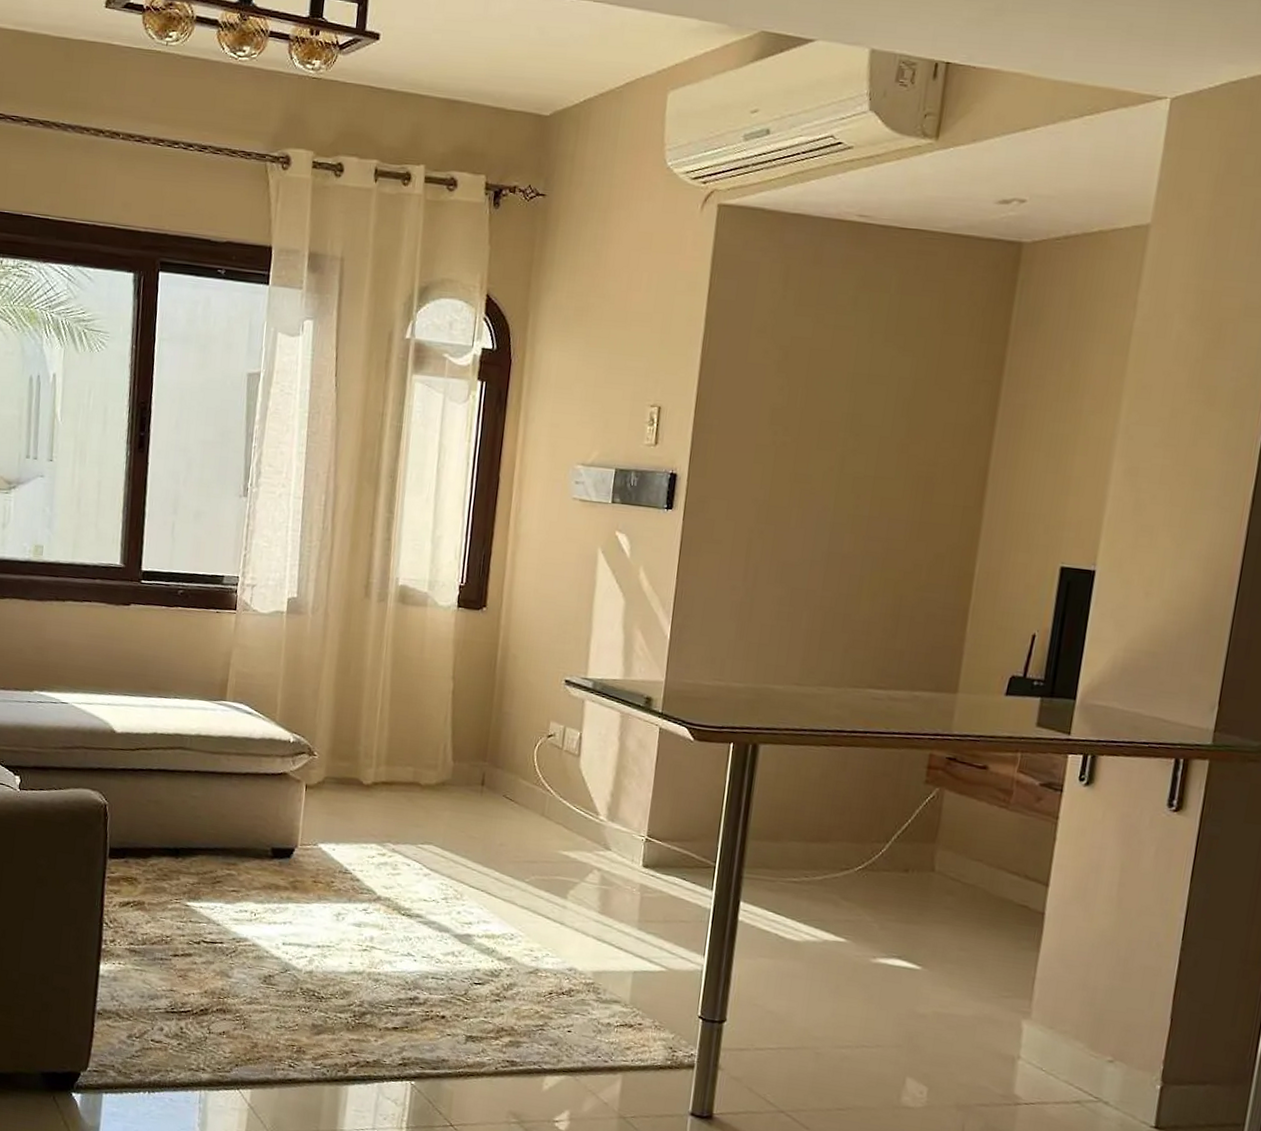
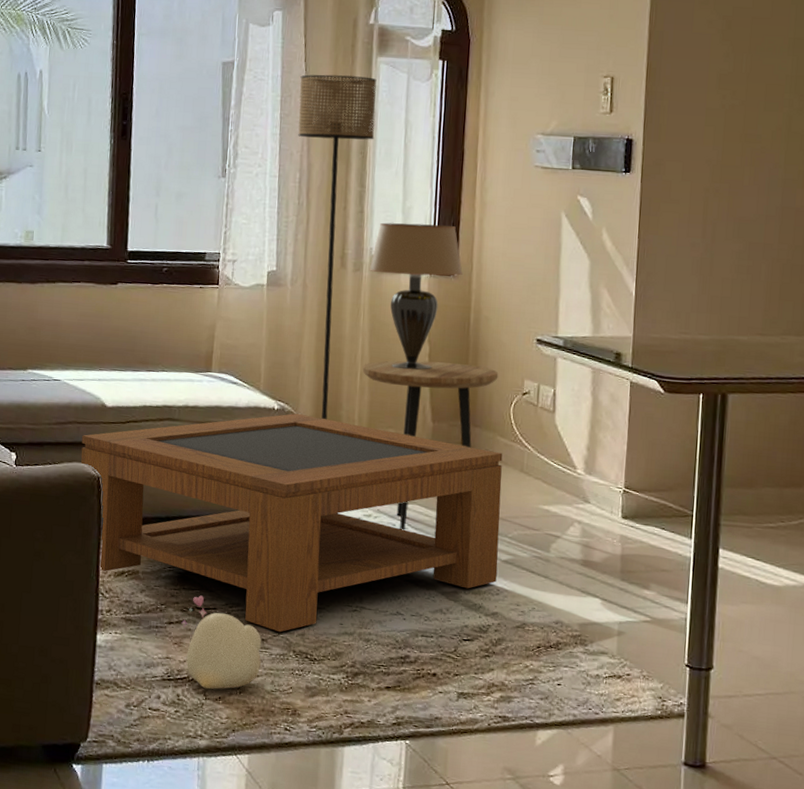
coffee table: none [87,746,524,969] -> present [81,413,503,633]
plush toy: none [187,929,269,1024] -> present [181,595,262,690]
floor lamp: none [325,390,411,755] -> present [298,74,377,420]
side table: none [382,696,524,871] -> present [362,360,499,530]
table lamp: none [394,551,492,708] -> present [369,222,463,370]

